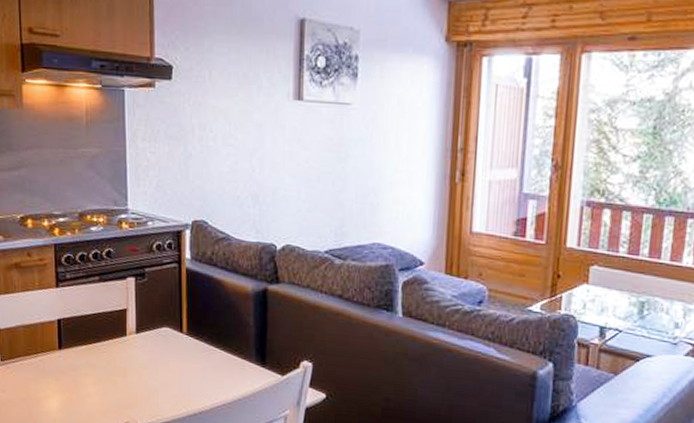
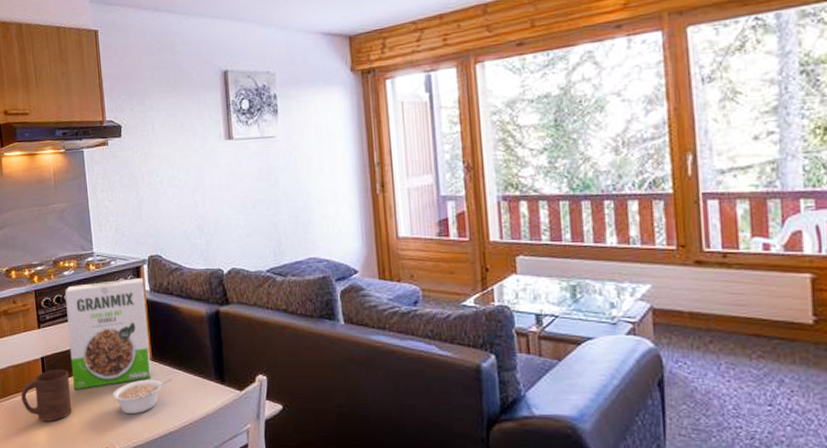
cup: none [31,333,91,390] -> present [20,369,72,422]
cereal box: none [91,243,185,359] -> present [65,278,151,390]
legume: none [137,353,207,390] -> present [112,378,172,415]

